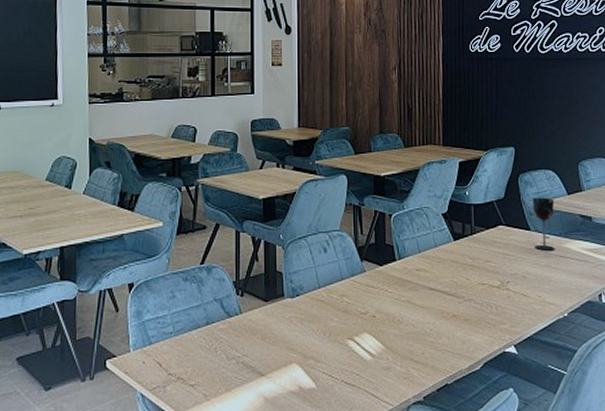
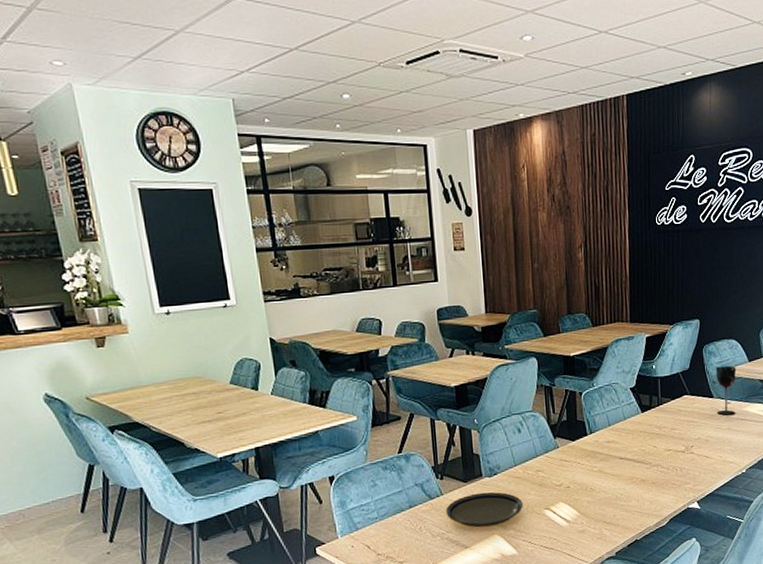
plate: none [244,314,326,354] -> present [446,491,524,528]

